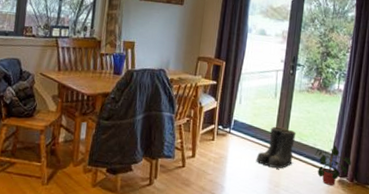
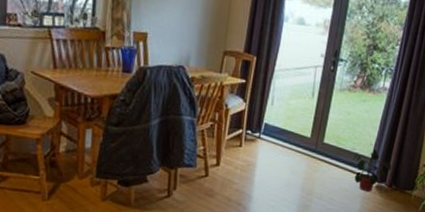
boots: present [256,126,297,169] -> none [287,130,334,176]

